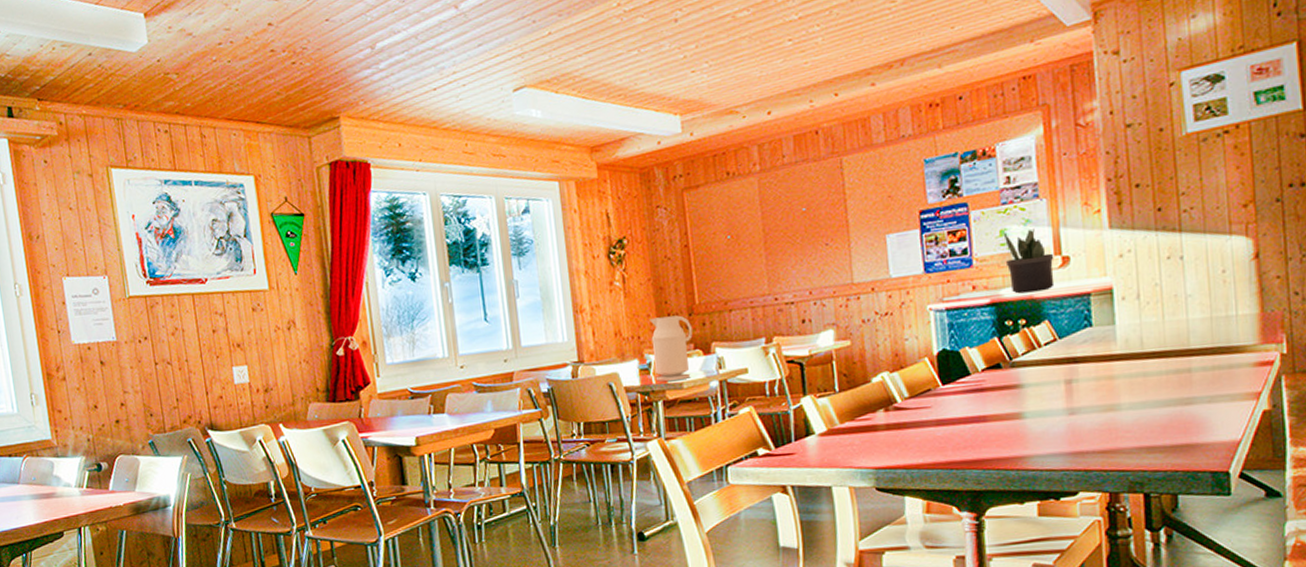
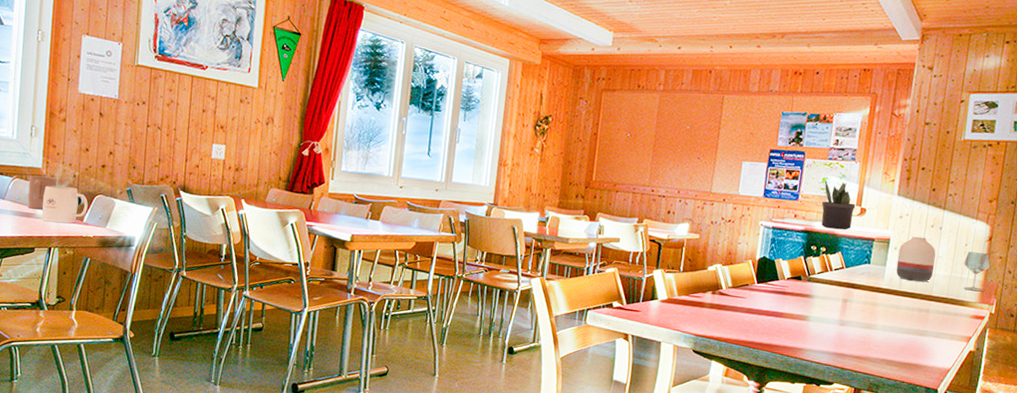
cup: none [40,447,72,487] -> present [27,175,58,209]
mug: none [59,453,111,500] -> present [42,185,88,224]
water jug: present [649,315,693,382] -> none [549,183,587,237]
vase: none [1128,275,1184,337] -> present [896,236,936,282]
wine glass: none [1226,276,1265,331] -> present [963,251,990,292]

